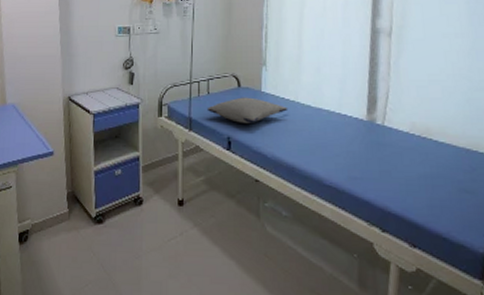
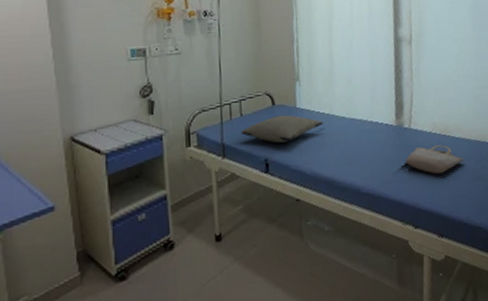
shopping bag: none [375,145,449,179] -> present [405,145,465,174]

